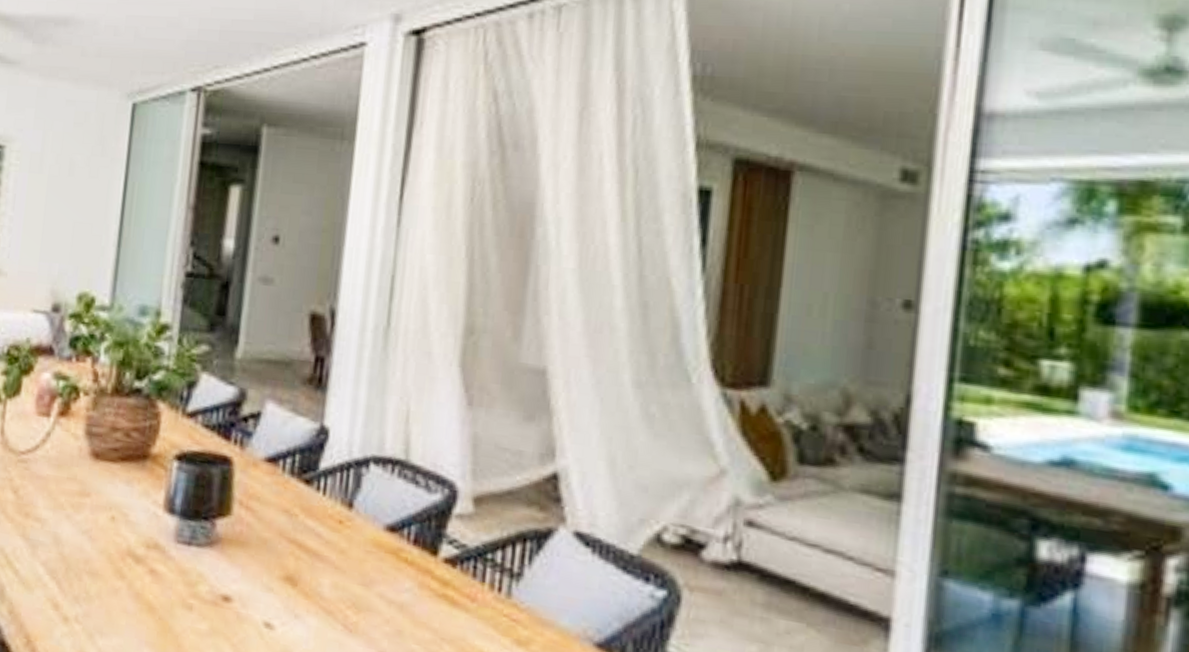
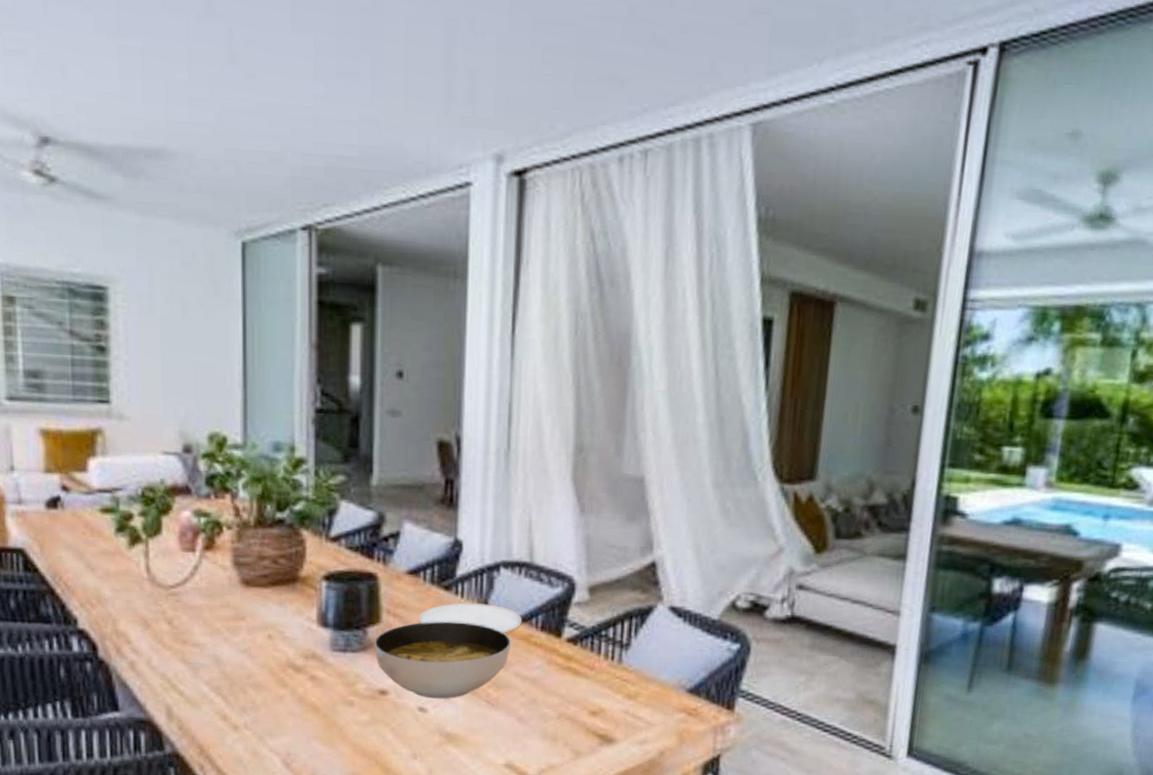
soup bowl: none [221,519,378,617] -> present [374,621,512,699]
plate: none [273,500,392,543] -> present [418,602,522,633]

